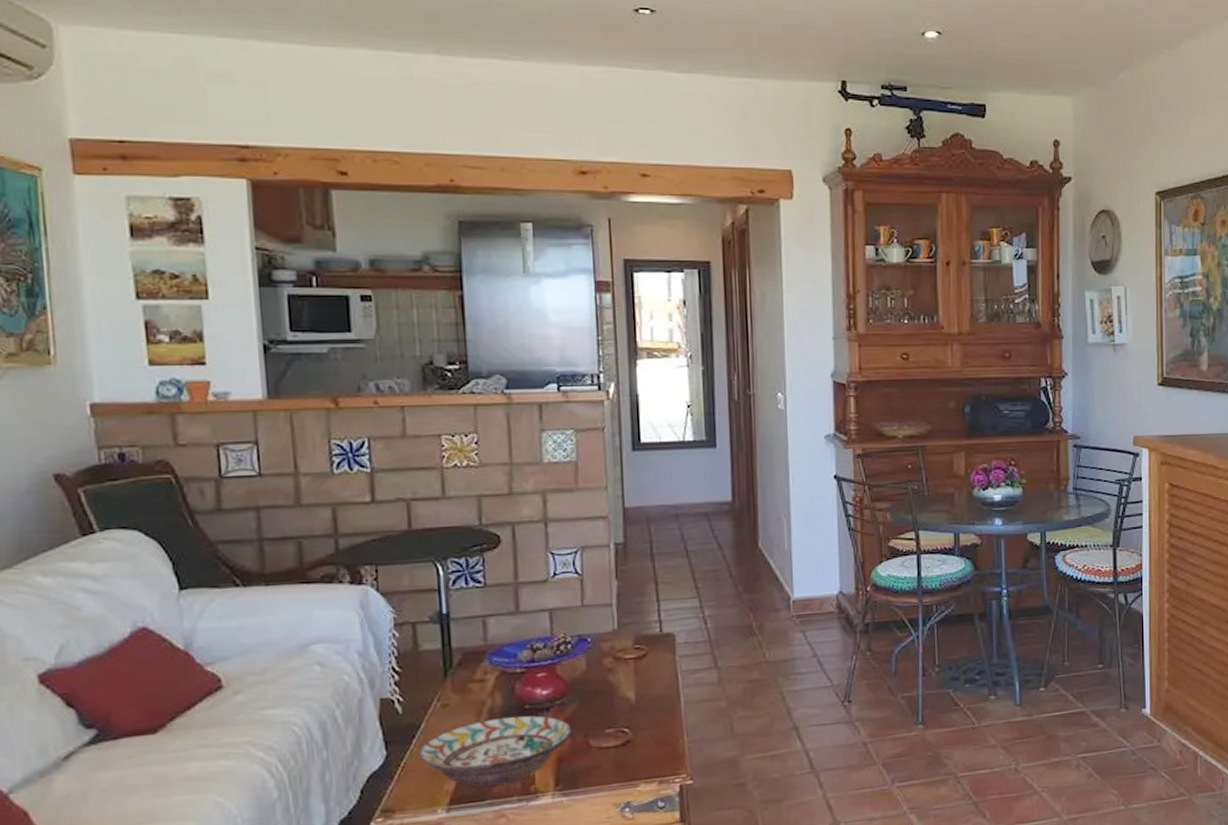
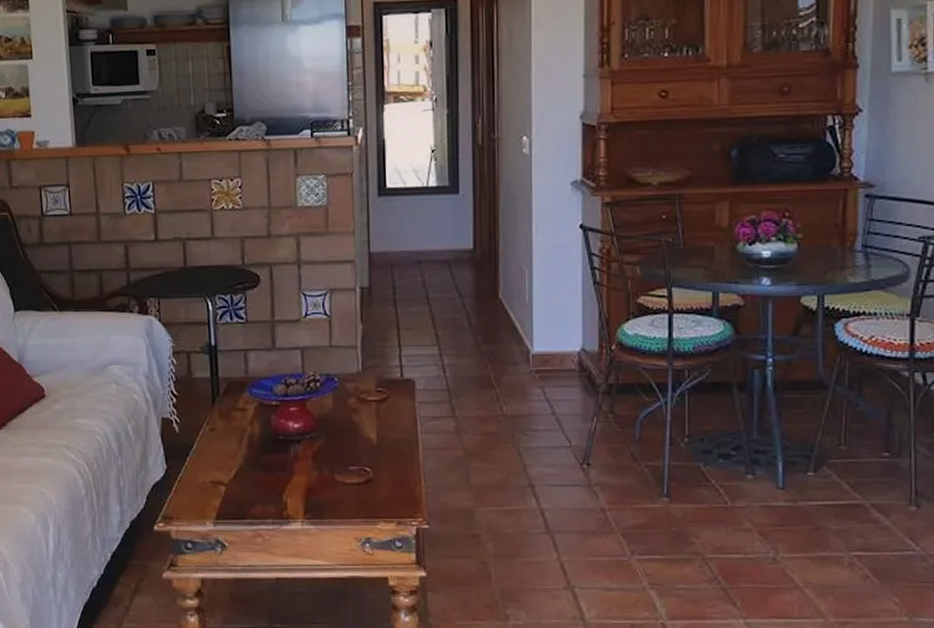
decorative bowl: present [419,715,572,787] -> none [192,445,319,507]

